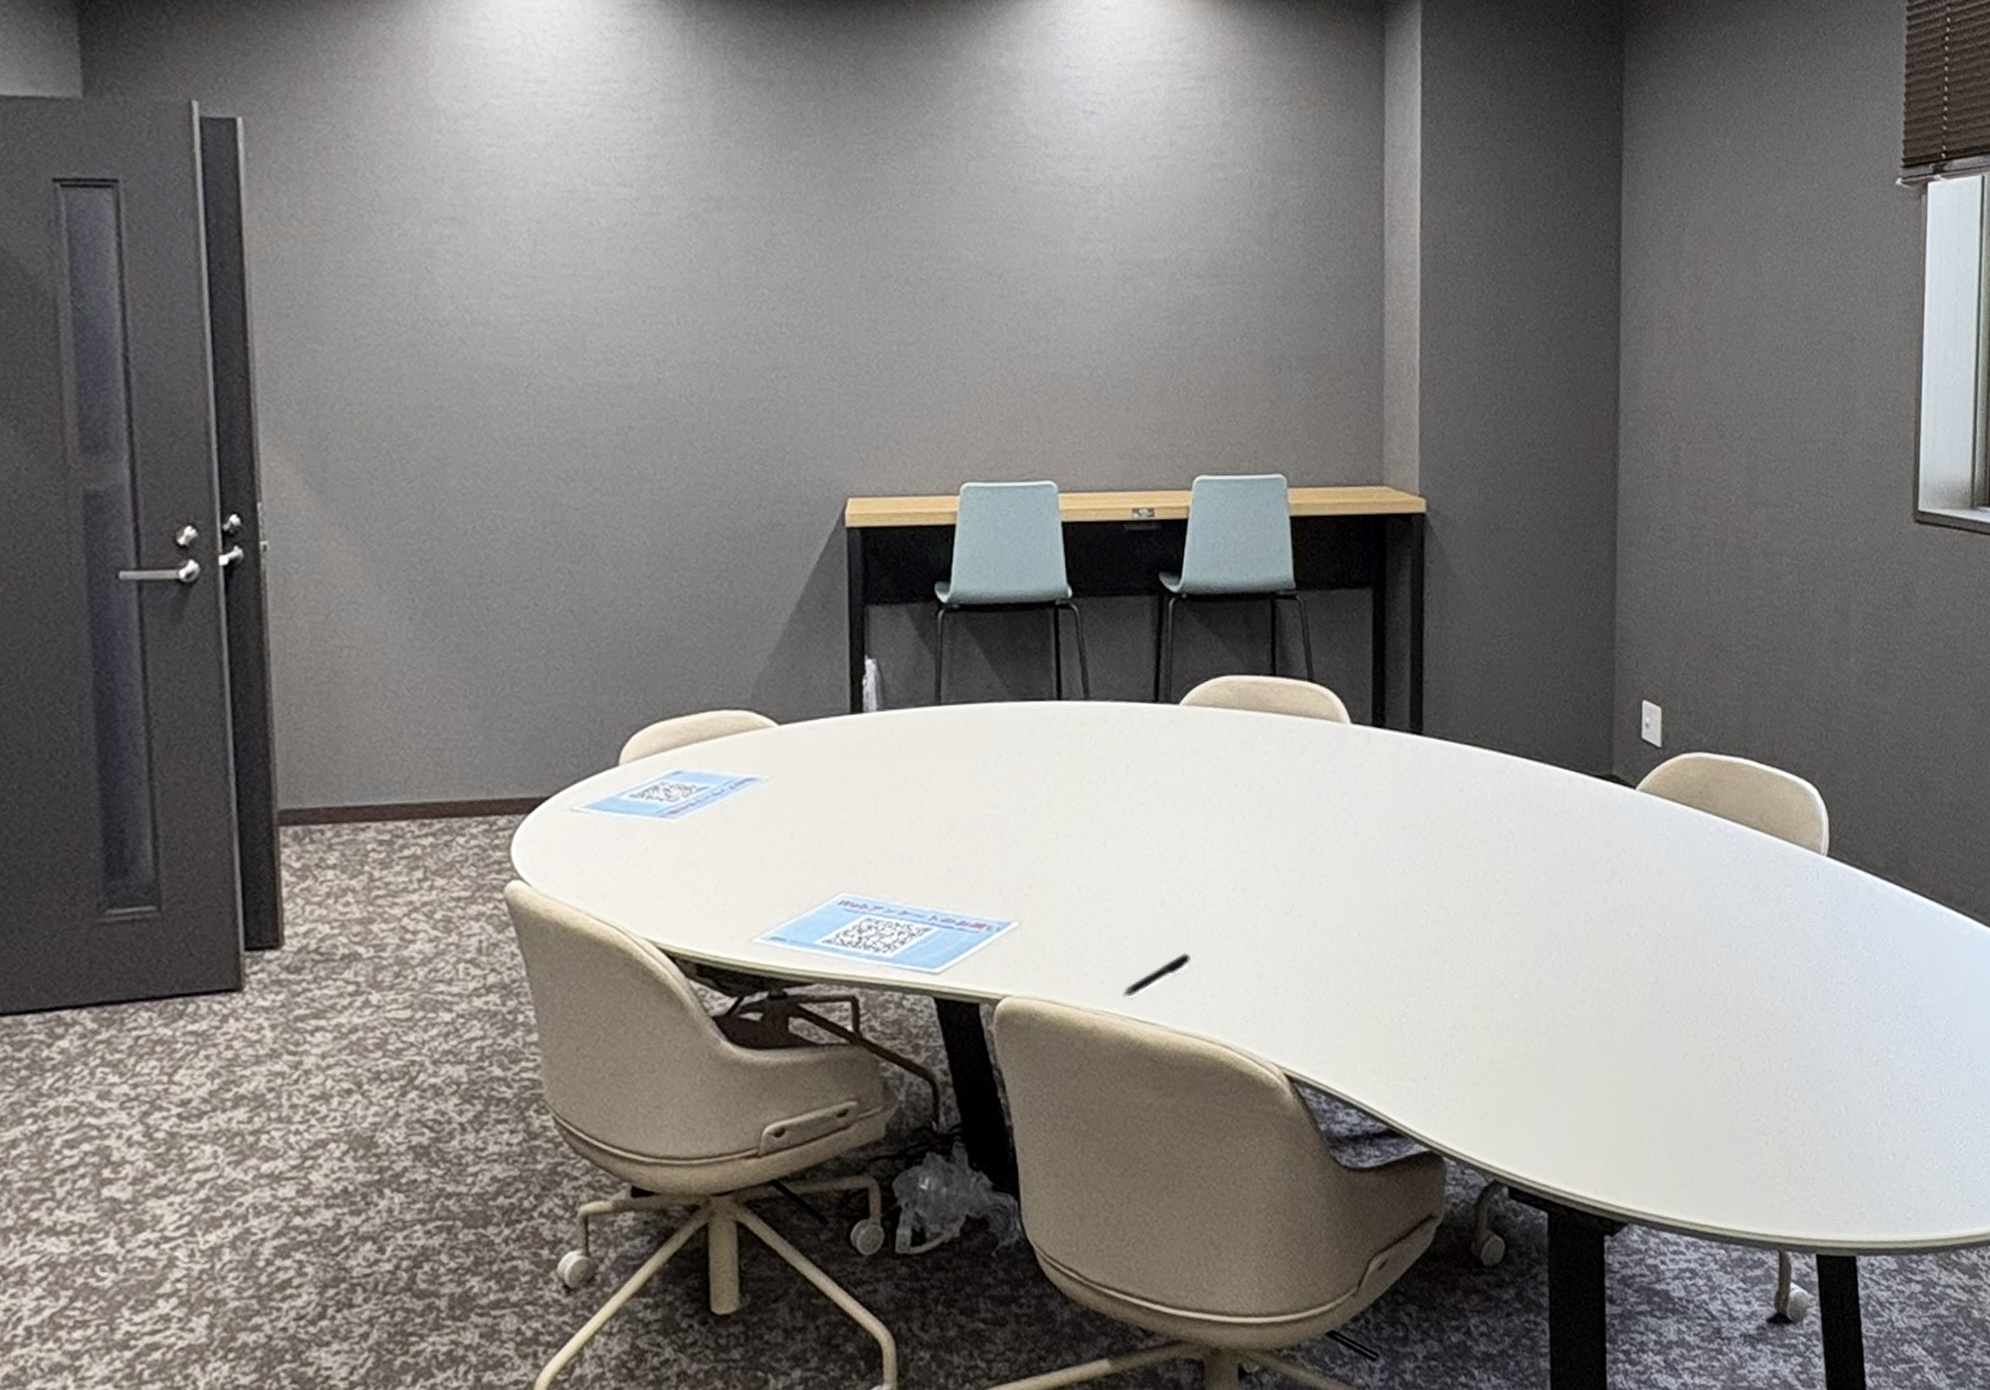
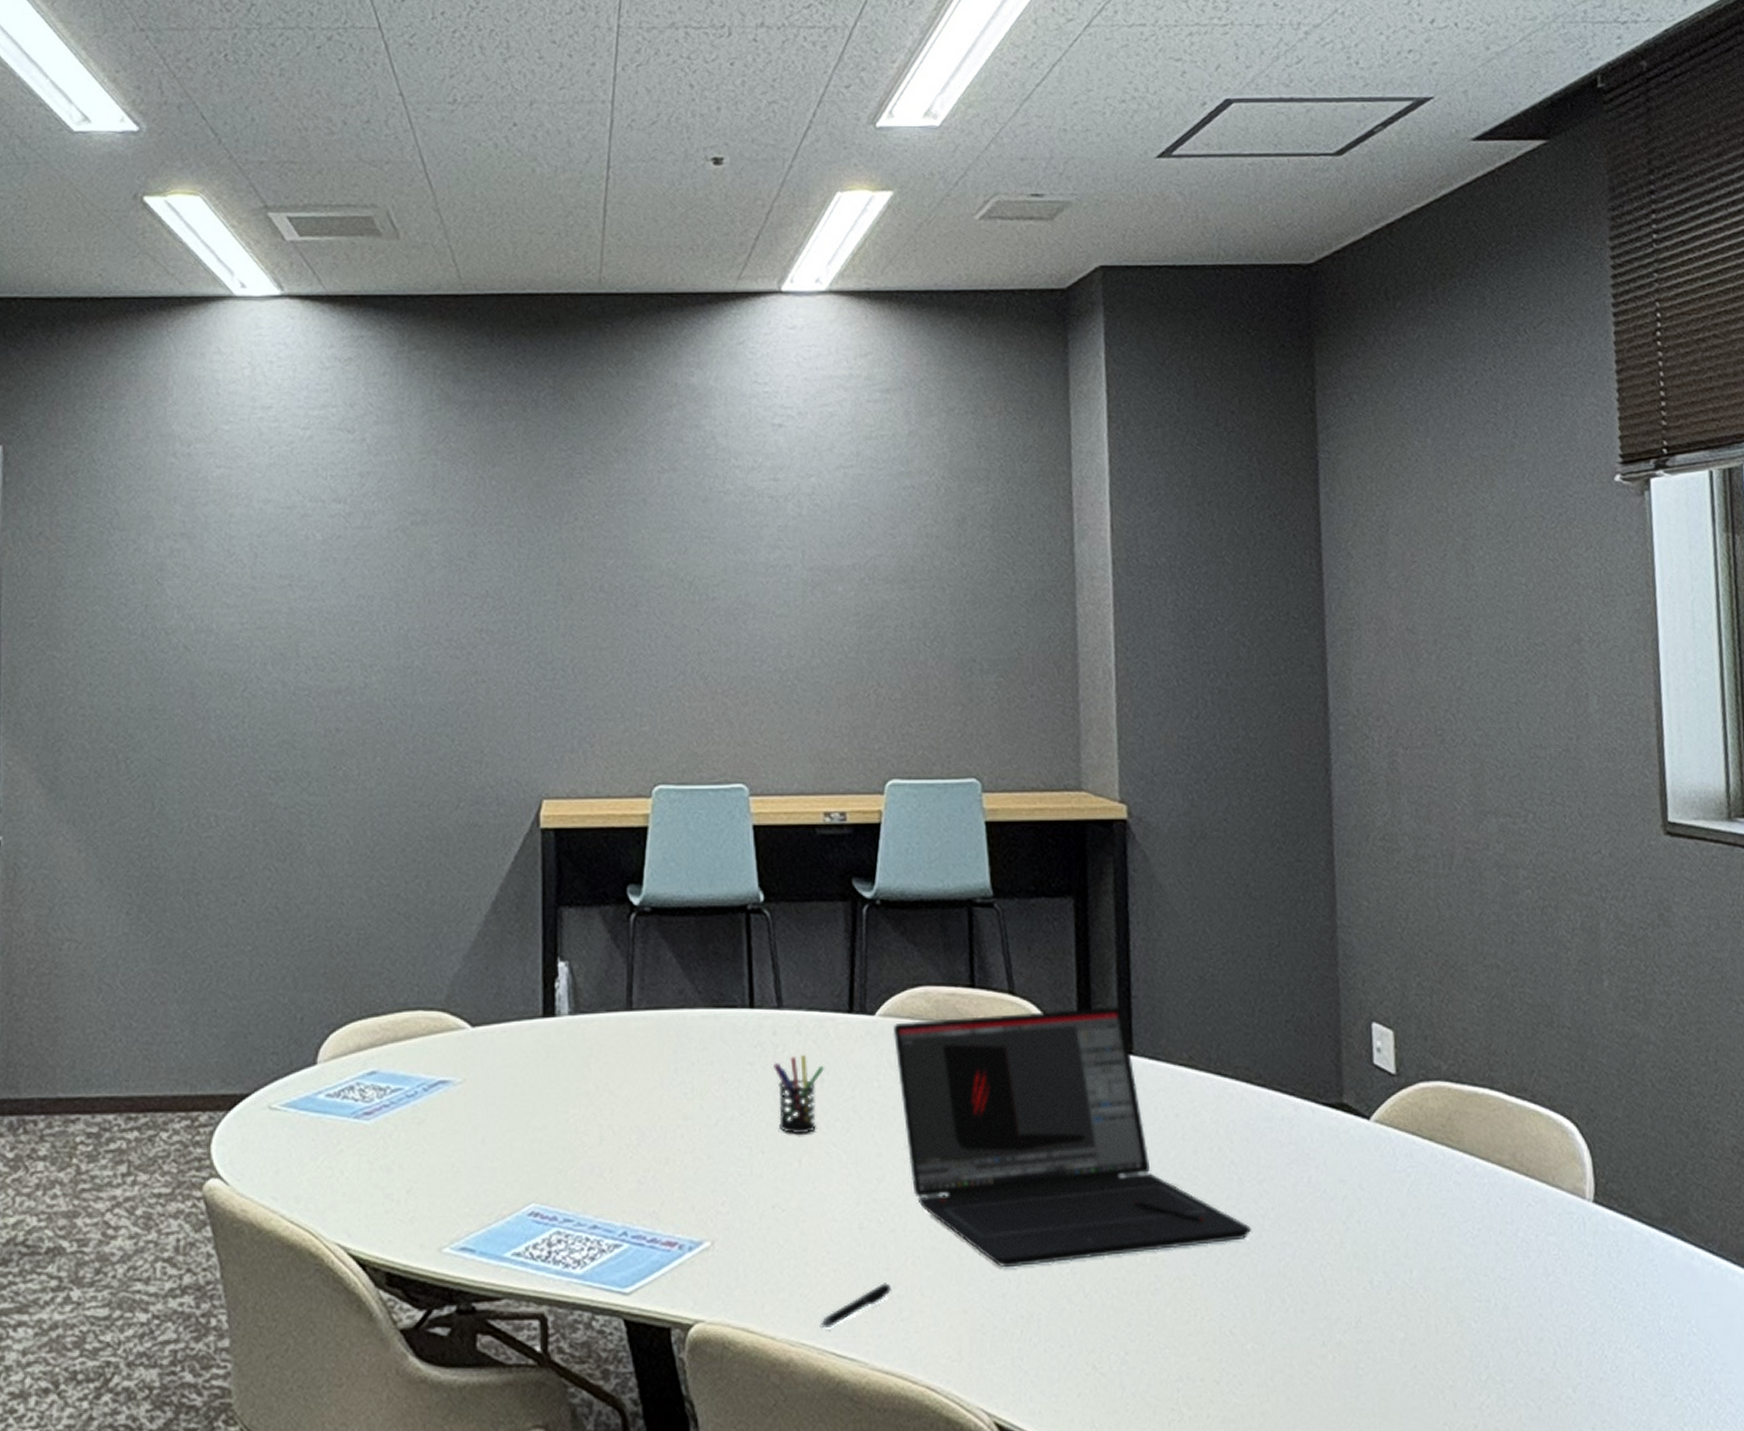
pen holder: none [1080,744,1130,819] -> present [773,1055,824,1134]
laptop: none [1196,690,1525,935] -> present [893,1005,1252,1268]

